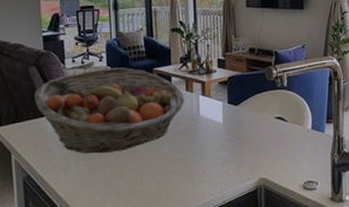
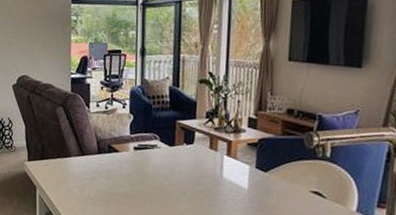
fruit basket: present [35,68,185,154] -> none [60,115,208,202]

